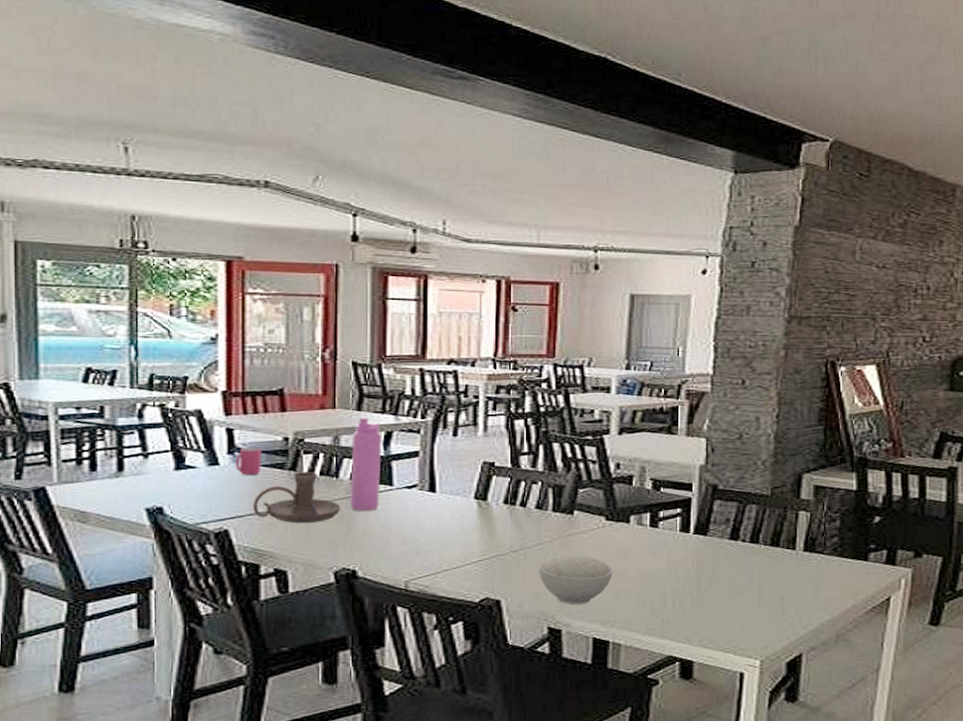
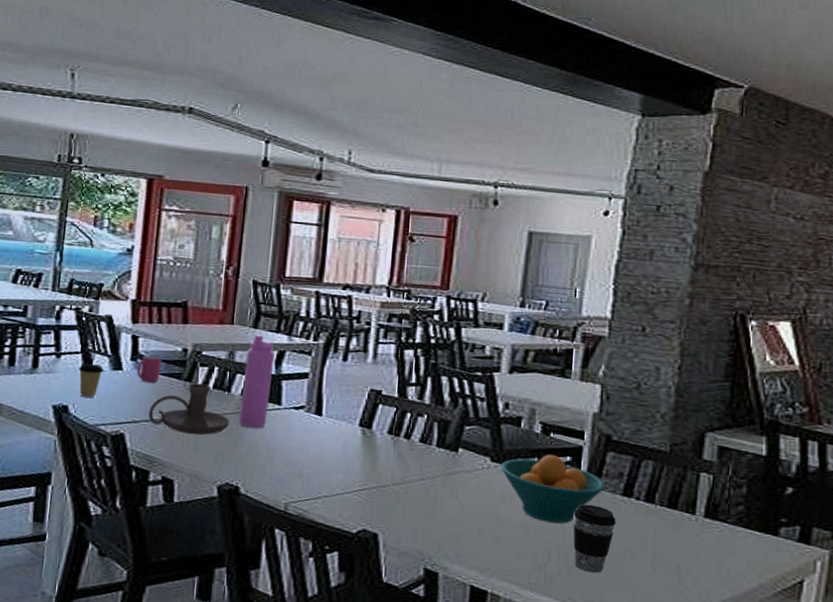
coffee cup: none [170,462,198,498] -> present [79,363,104,399]
bowl: present [538,554,614,605] -> none [418,492,496,549]
fruit bowl: none [615,509,714,571] -> present [500,455,606,524]
coffee cup: none [686,551,725,613] -> present [573,504,616,573]

